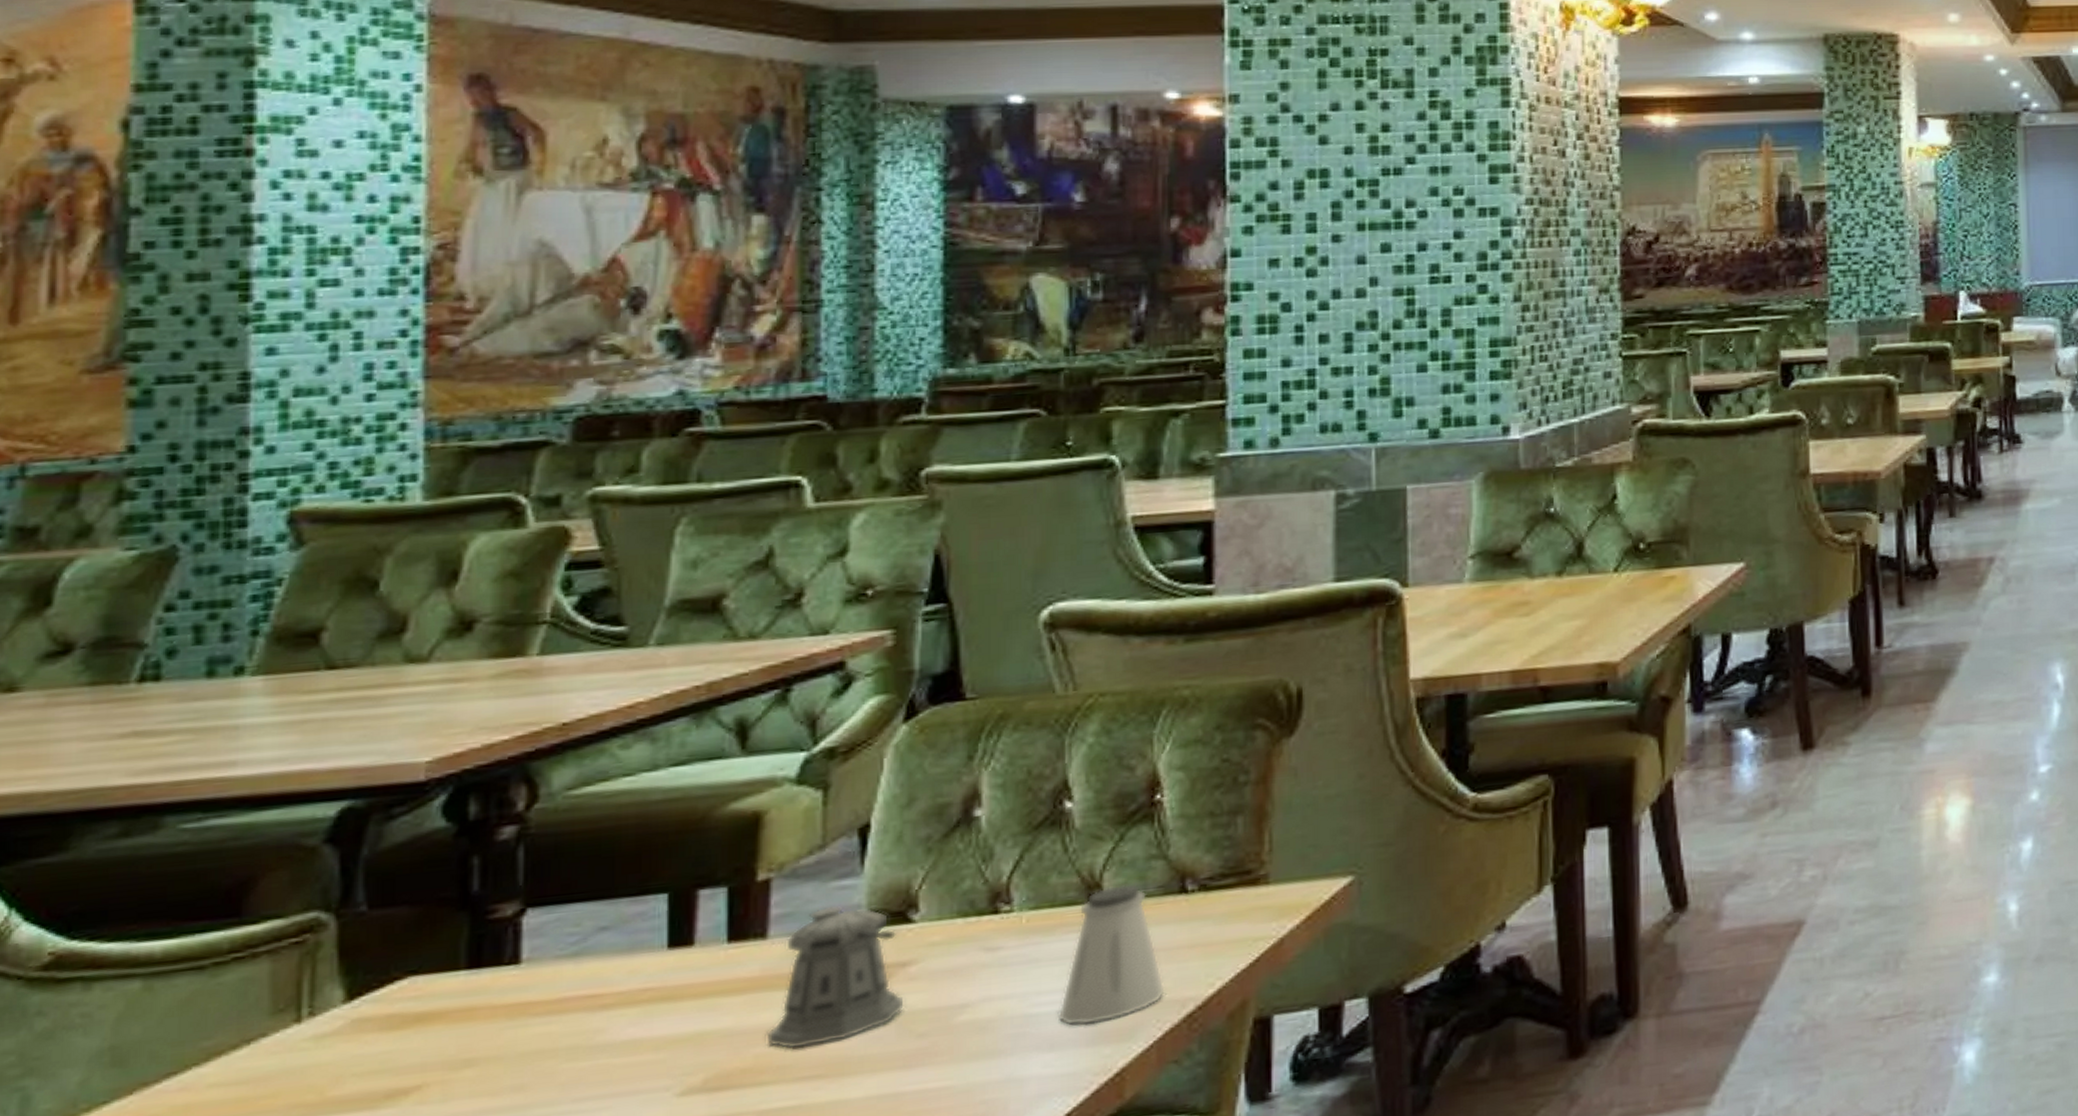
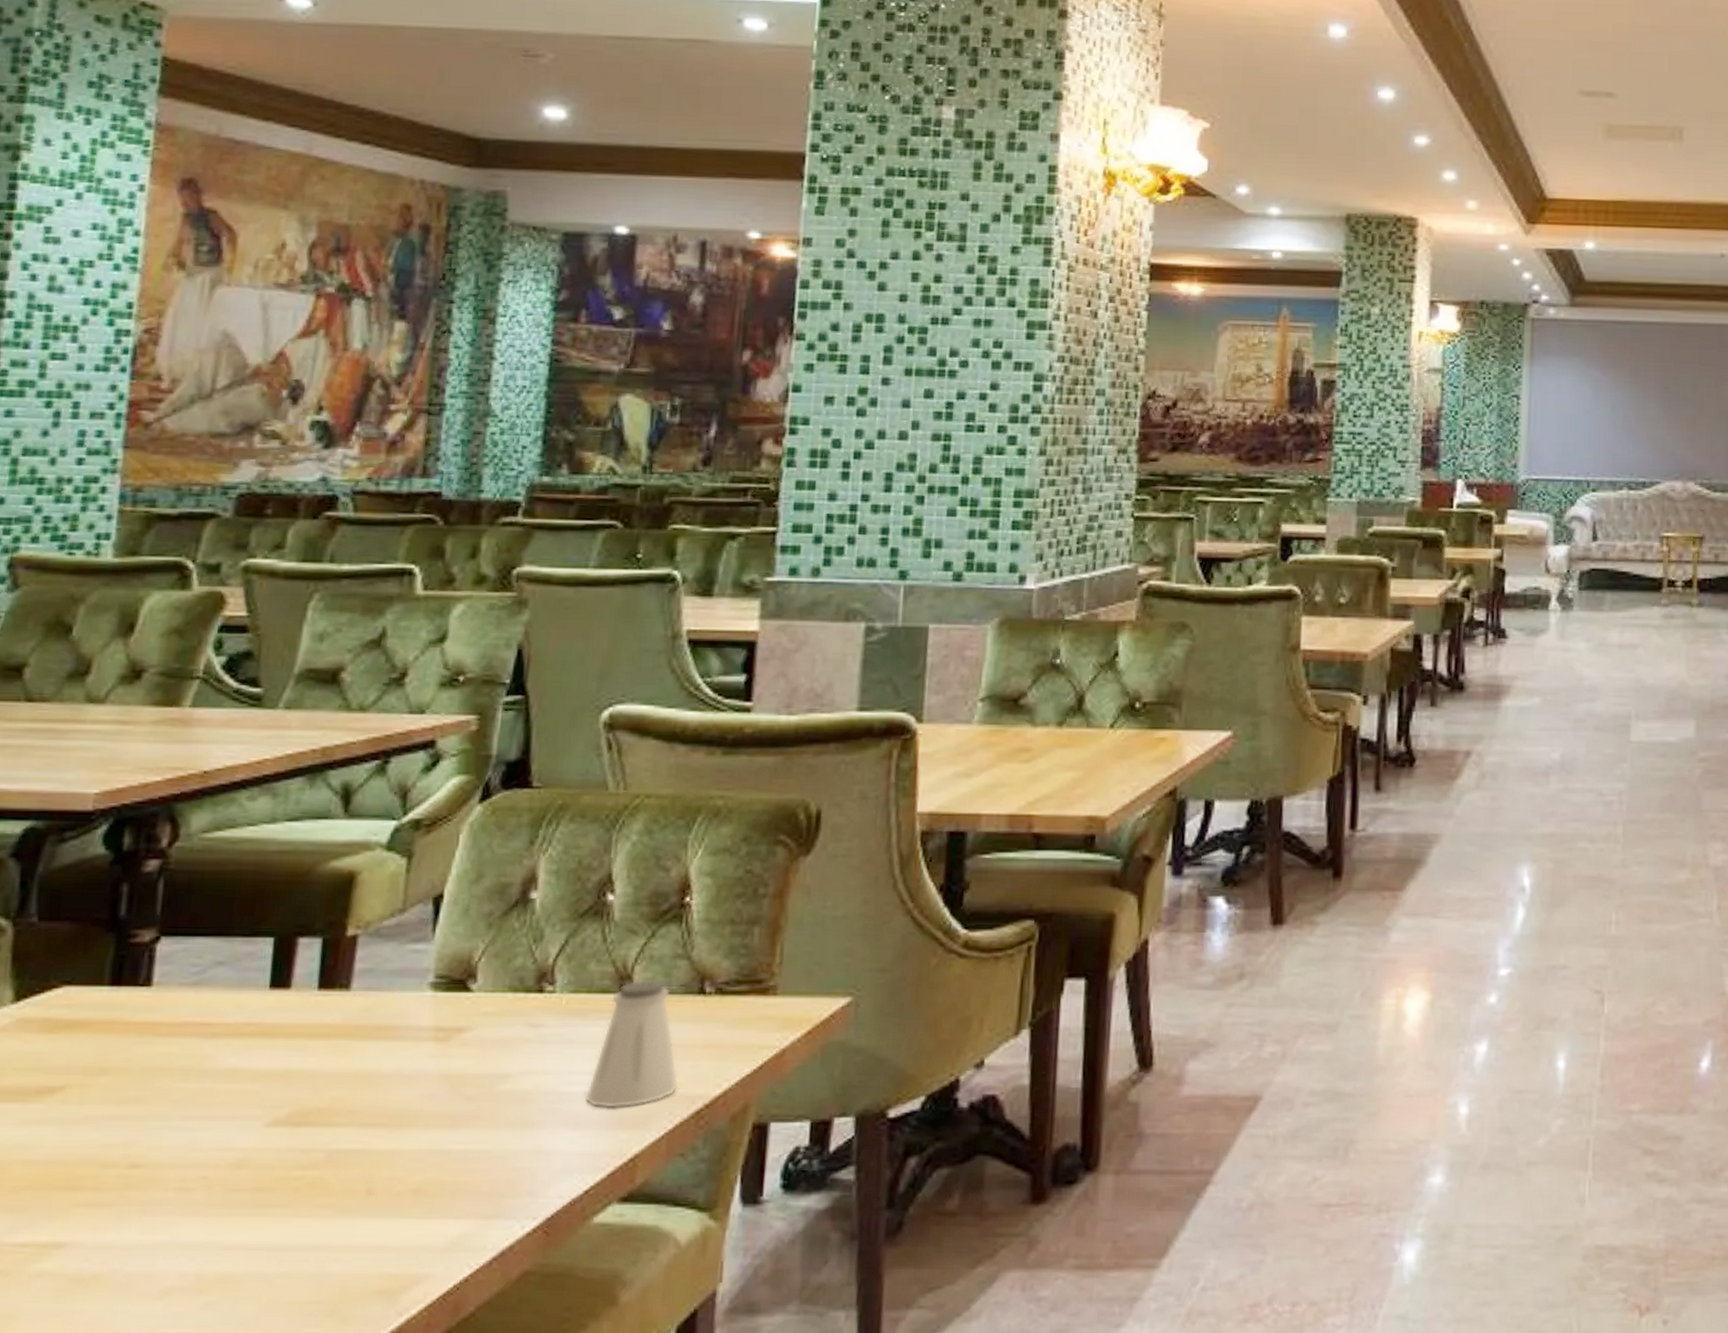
pepper shaker: present [766,905,906,1050] -> none [342,967,459,1097]

